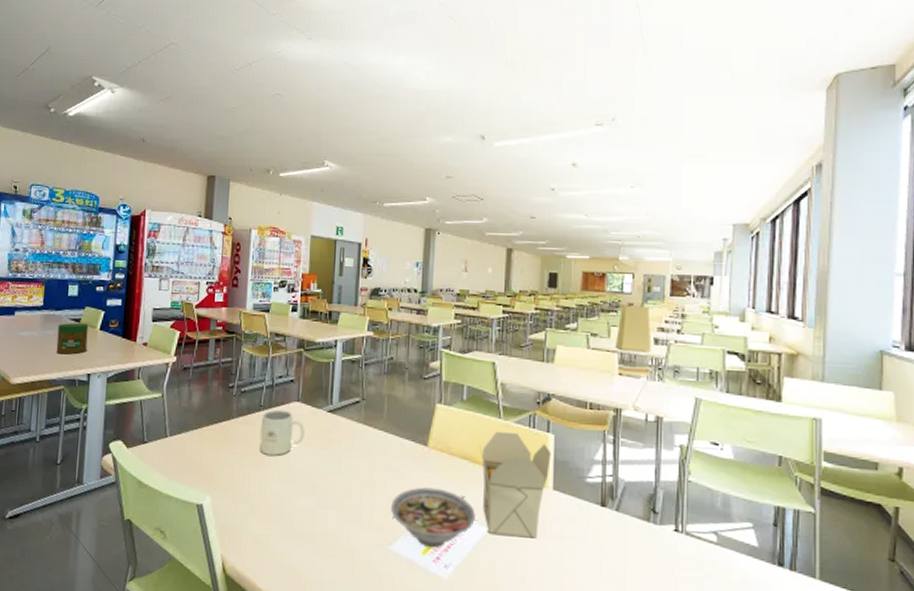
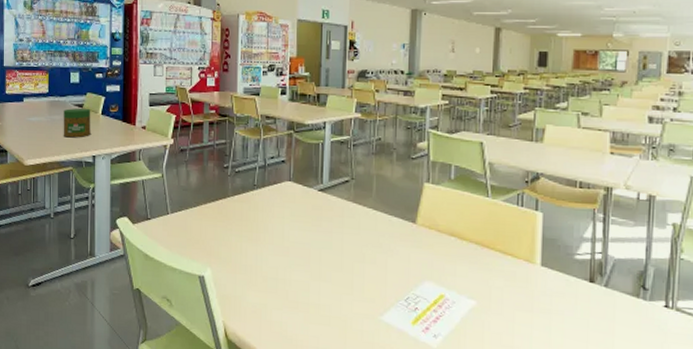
mug: present [259,409,305,456] -> none [254,188,297,232]
soup bowl: present [391,487,475,547] -> none [381,262,463,318]
takeout container: present [480,431,551,539] -> none [468,209,539,312]
paper bag: present [615,305,652,353] -> none [606,83,646,131]

